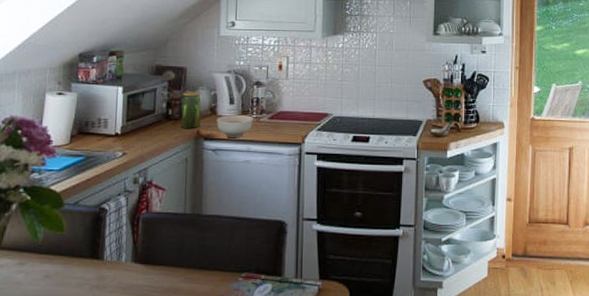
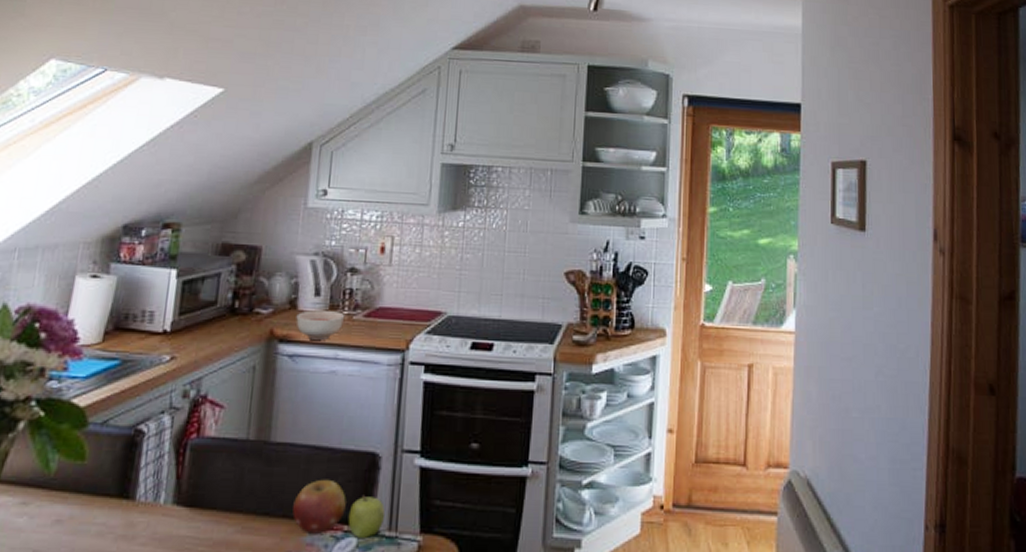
jar: present [181,92,202,129] -> none [249,278,279,328]
fruit: none [222,241,262,282] -> present [292,479,346,534]
fruit: none [264,252,293,285] -> present [348,495,386,540]

